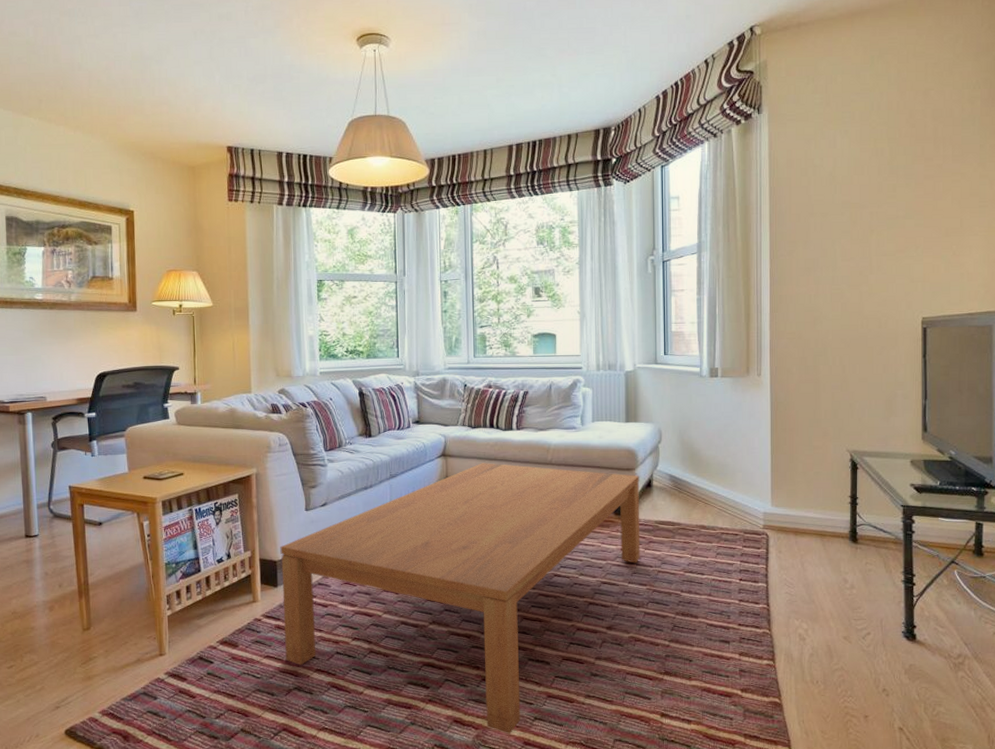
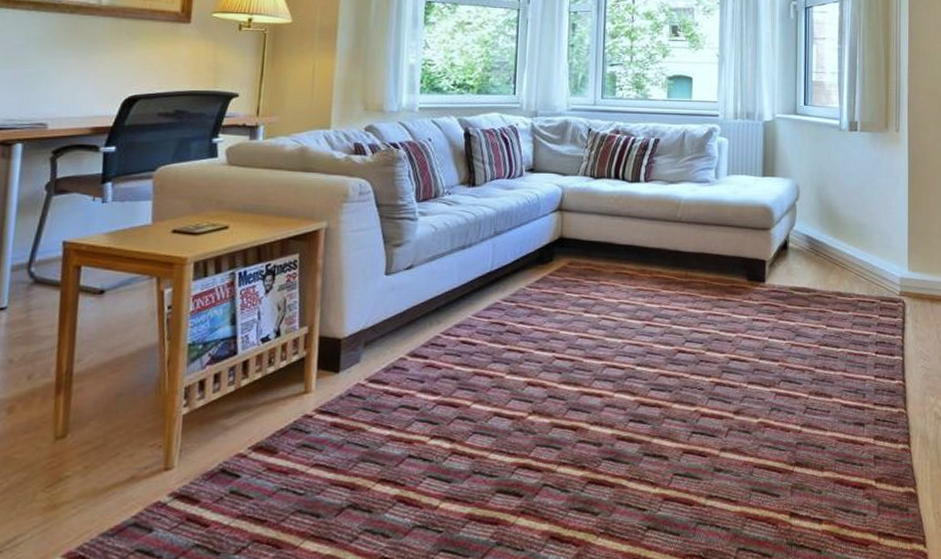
coffee table: present [280,463,640,734] -> none [340,219,775,550]

